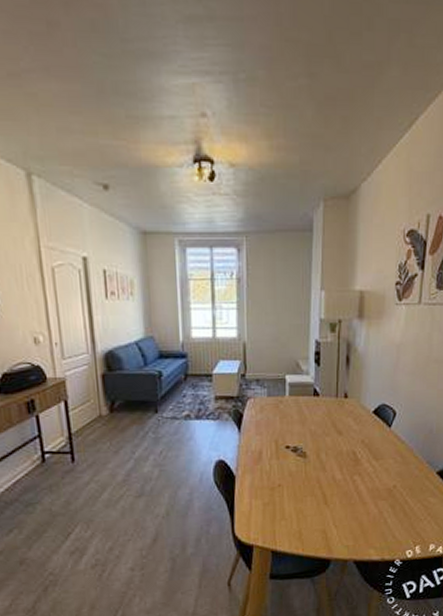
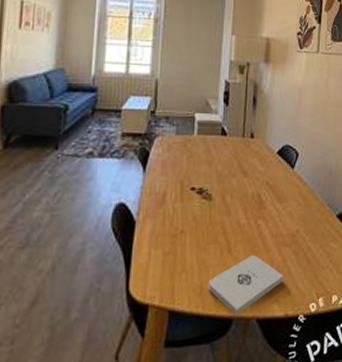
notepad: none [306,507,380,557] -> present [208,255,283,315]

